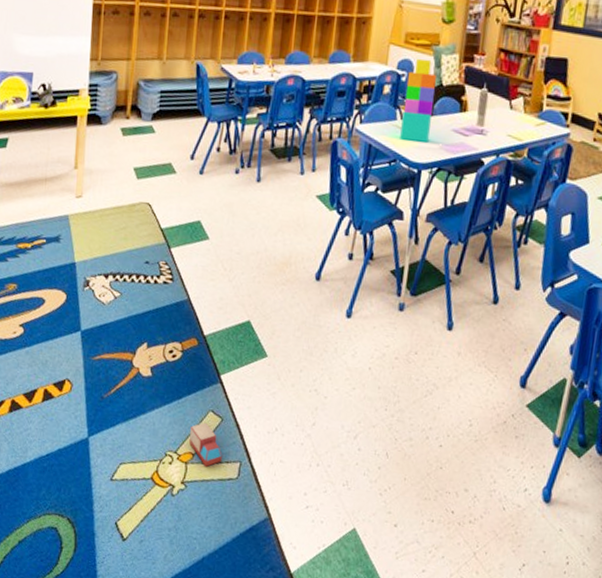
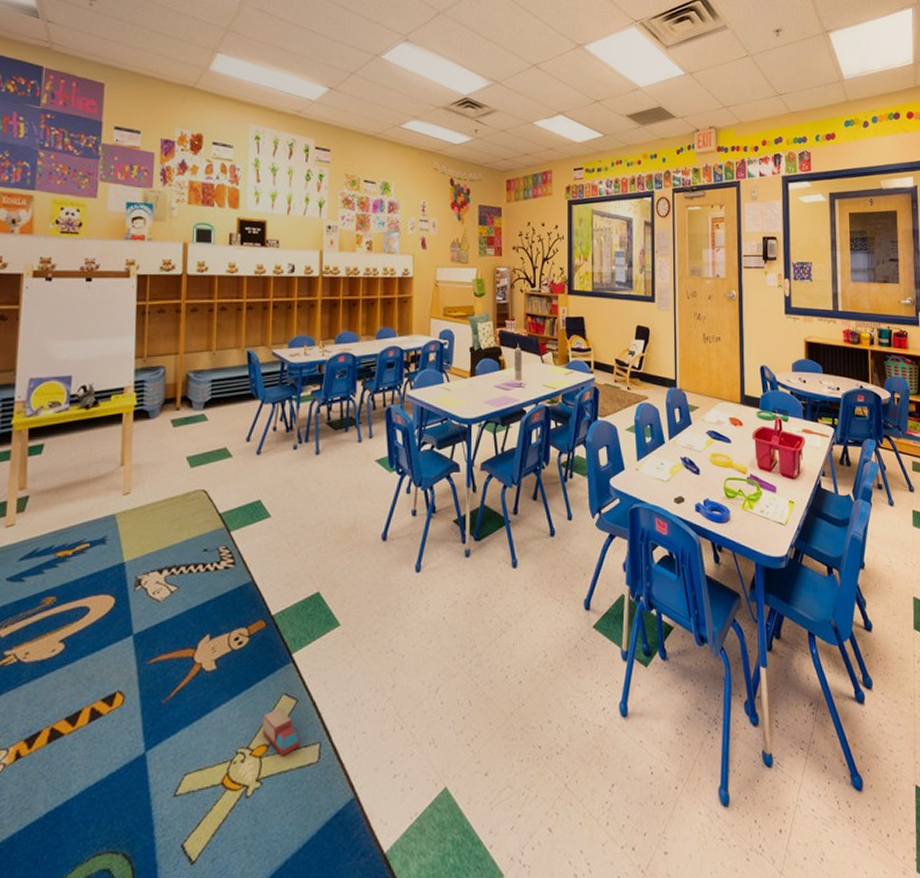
toy blocks: present [400,58,436,142] -> none [449,328,475,399]

